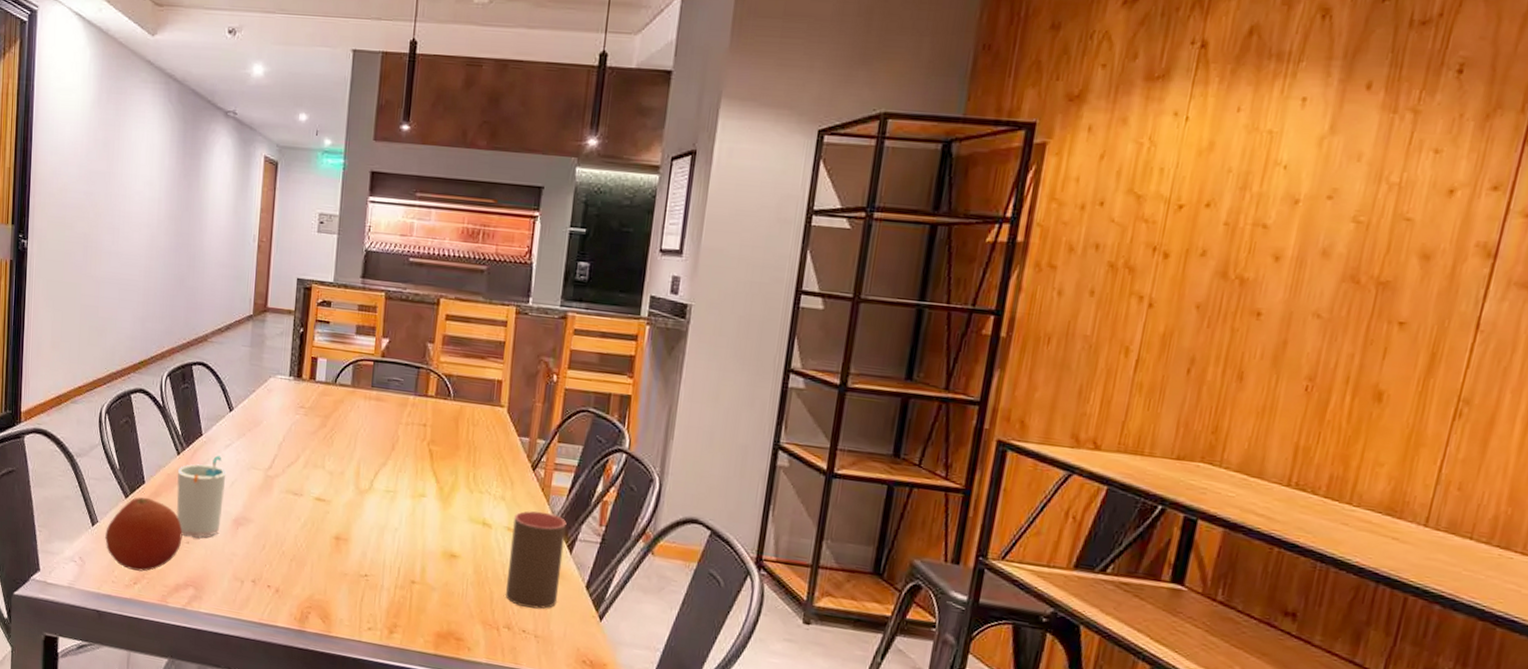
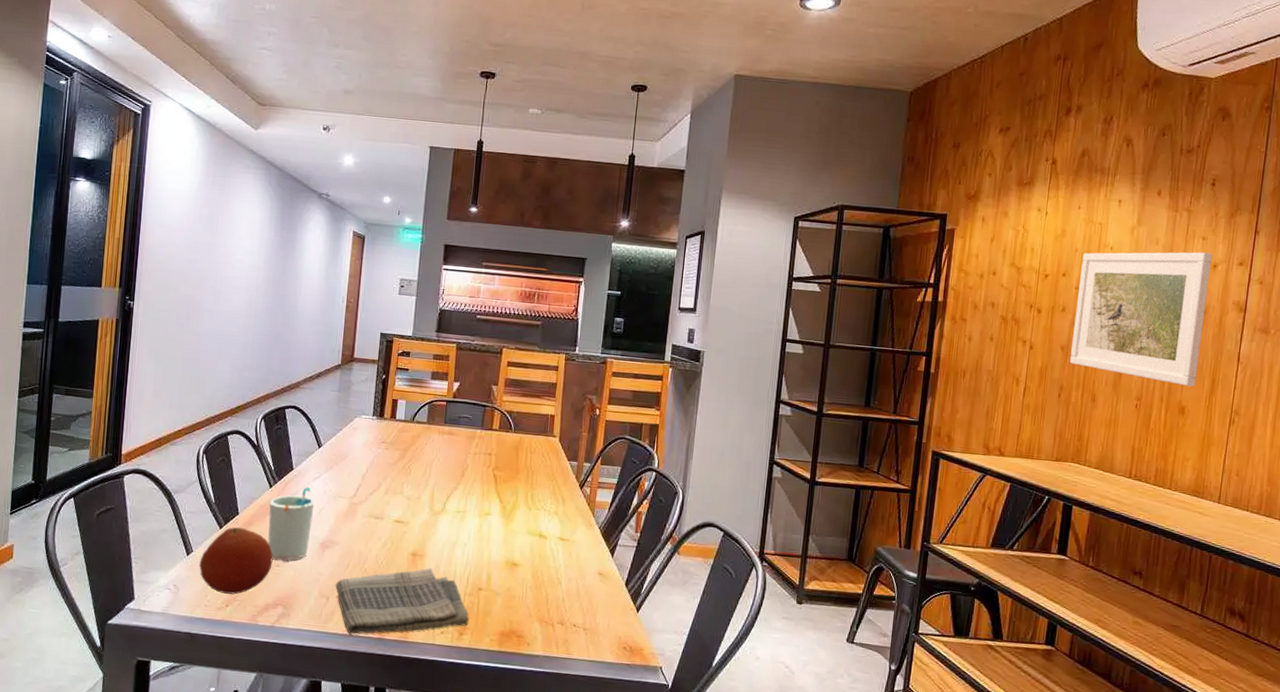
dish towel: none [250,554,400,625] -> present [335,568,469,634]
cup: present [506,510,567,609] -> none [559,522,609,606]
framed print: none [1207,171,1449,364] -> present [1069,252,1212,387]

